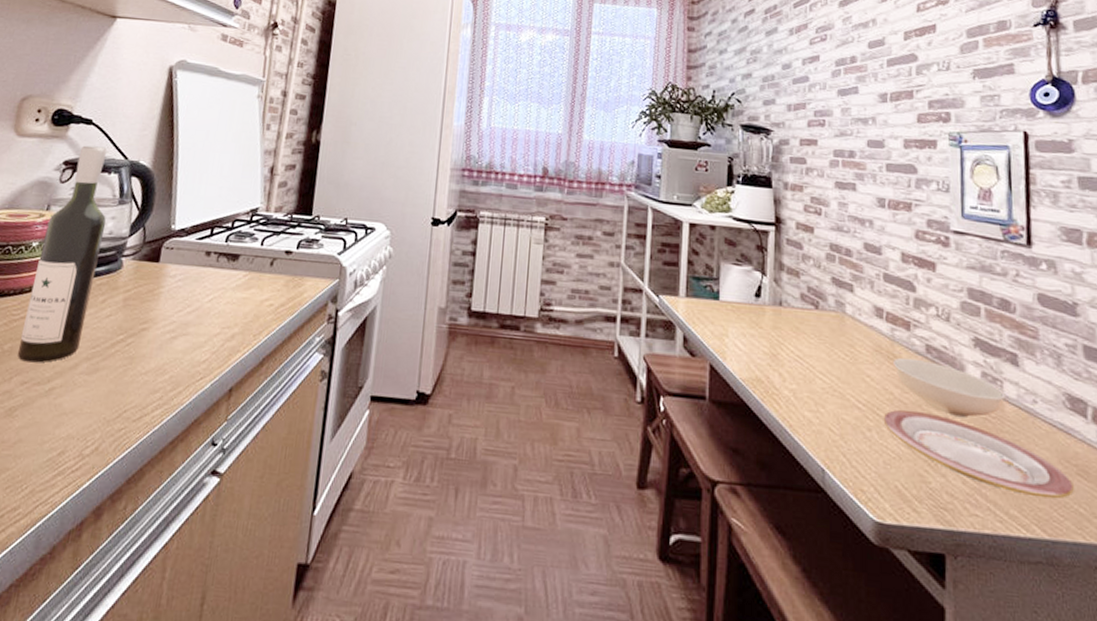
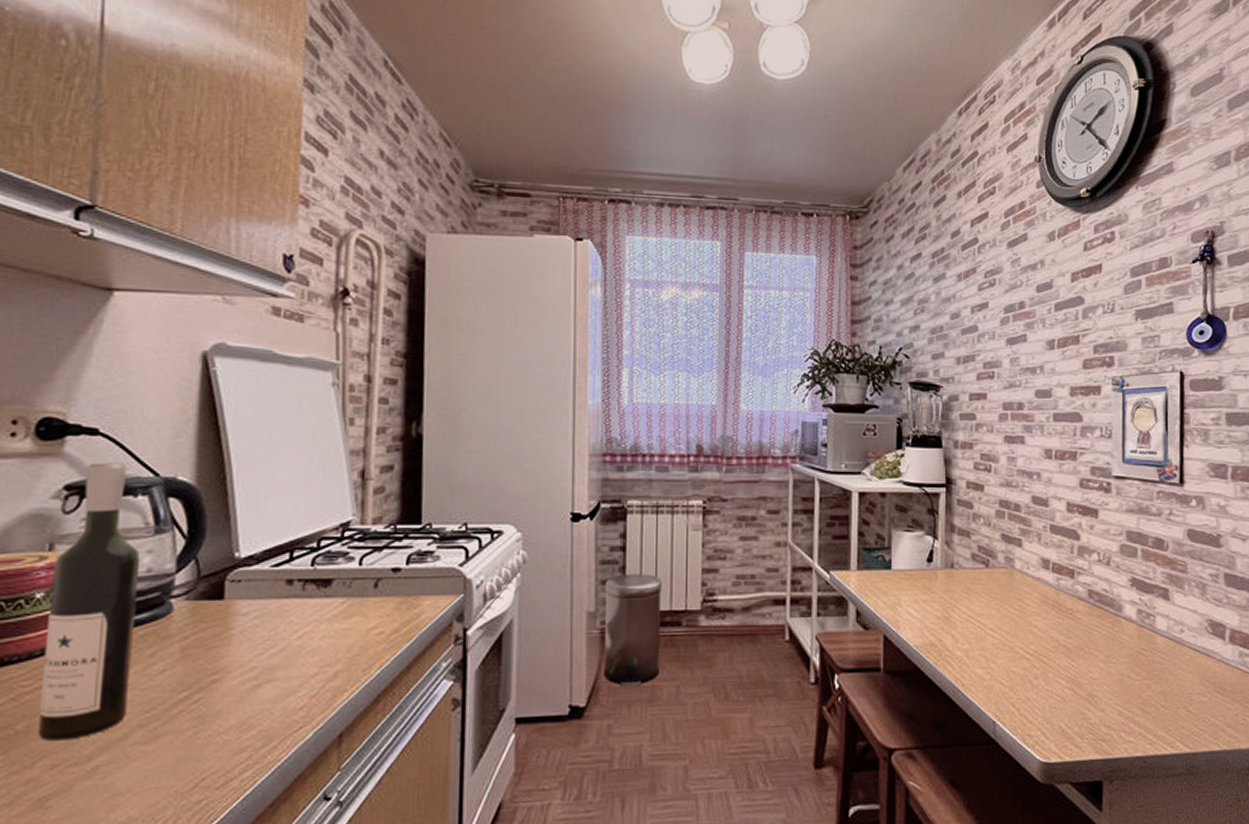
pedal bin: none [449,276,505,381] -> present [604,573,662,686]
plate: present [883,409,1075,499] -> none [1049,653,1213,717]
bowl: present [894,357,1006,417] -> none [1059,604,1157,654]

